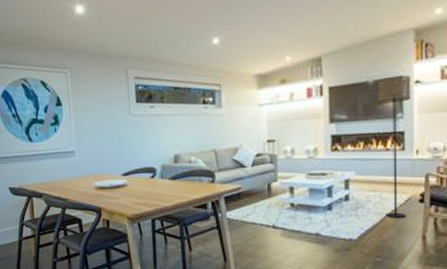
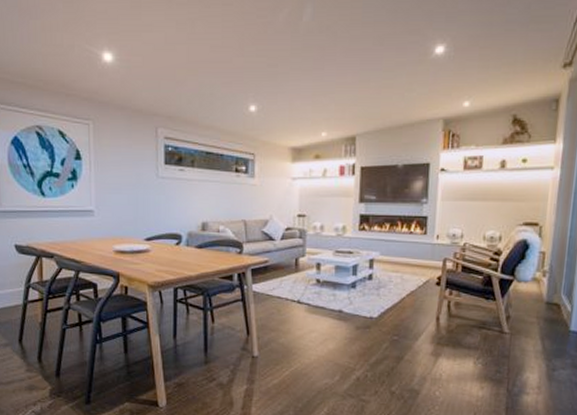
floor lamp: present [379,75,410,218] -> none [405,162,436,299]

